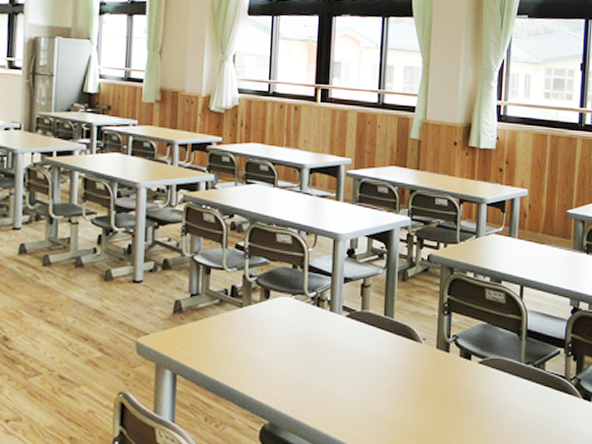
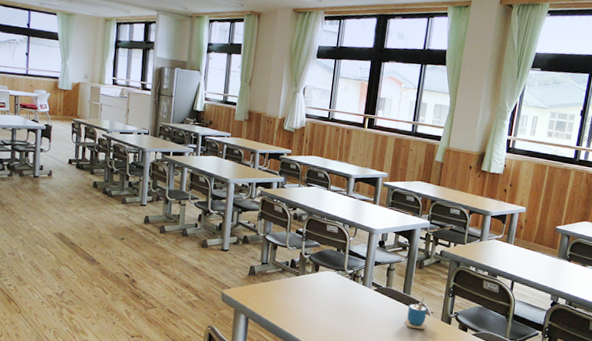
cup: none [391,320,418,364] -> present [405,298,427,330]

